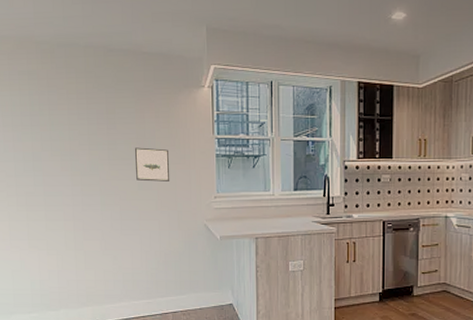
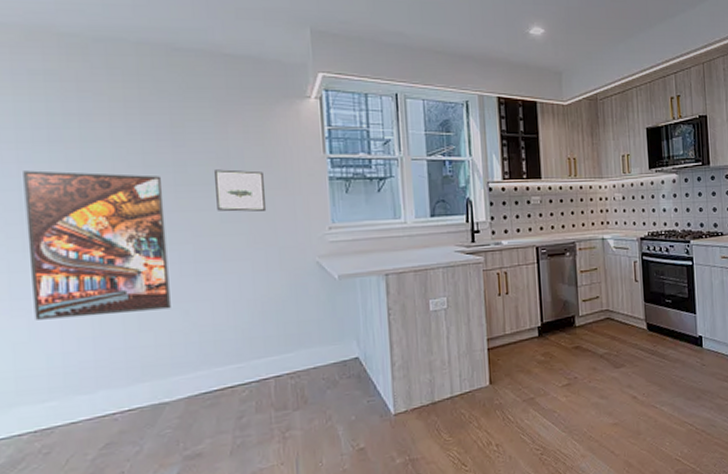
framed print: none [16,147,105,255] -> present [23,170,171,320]

